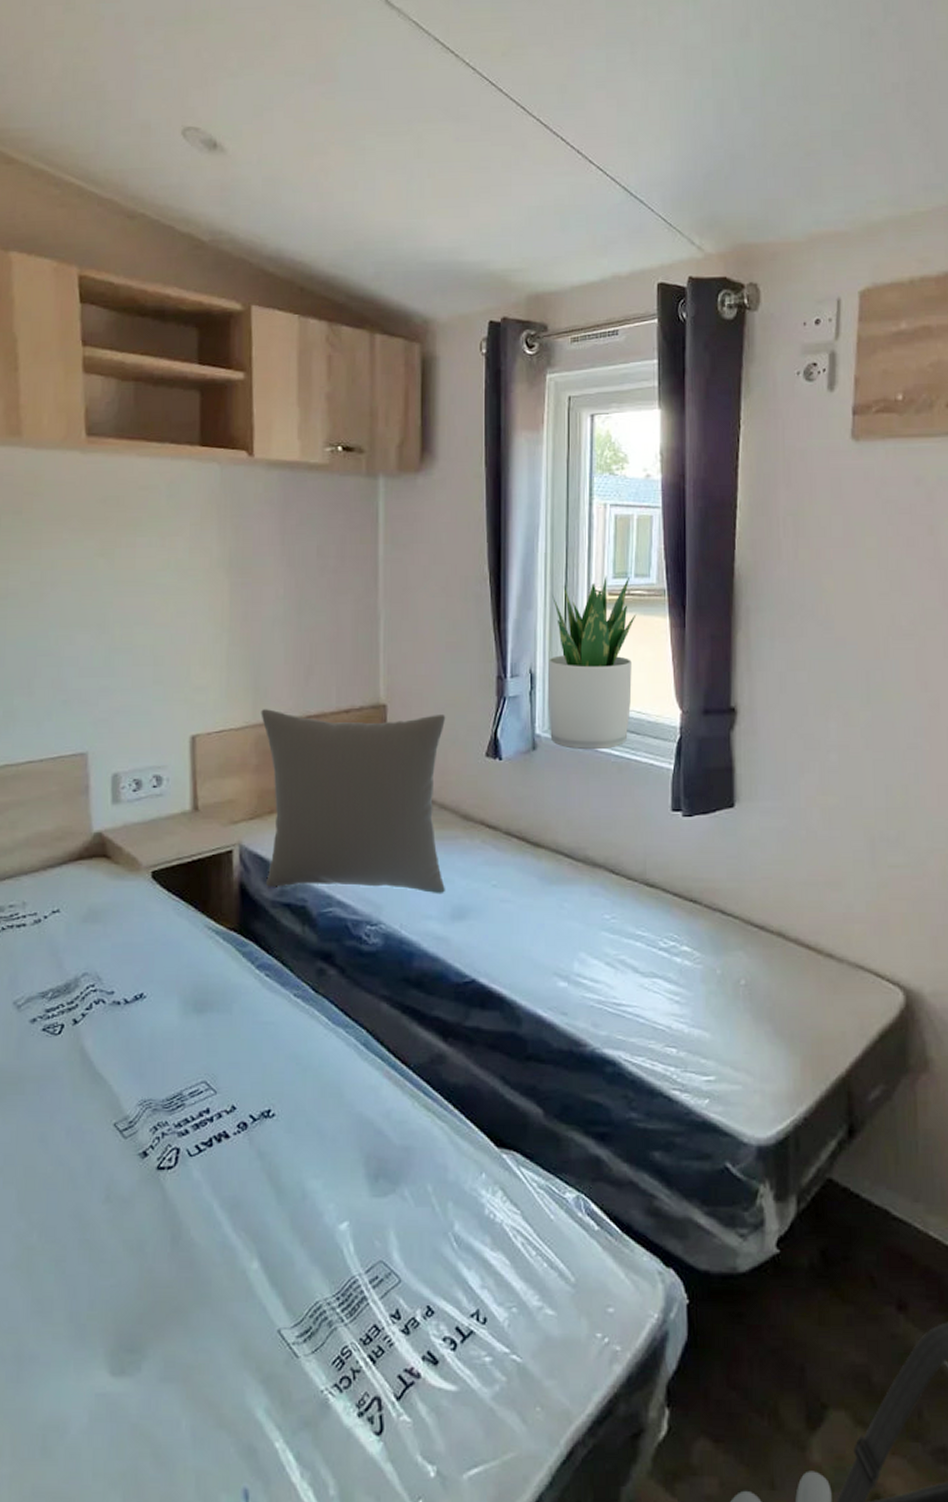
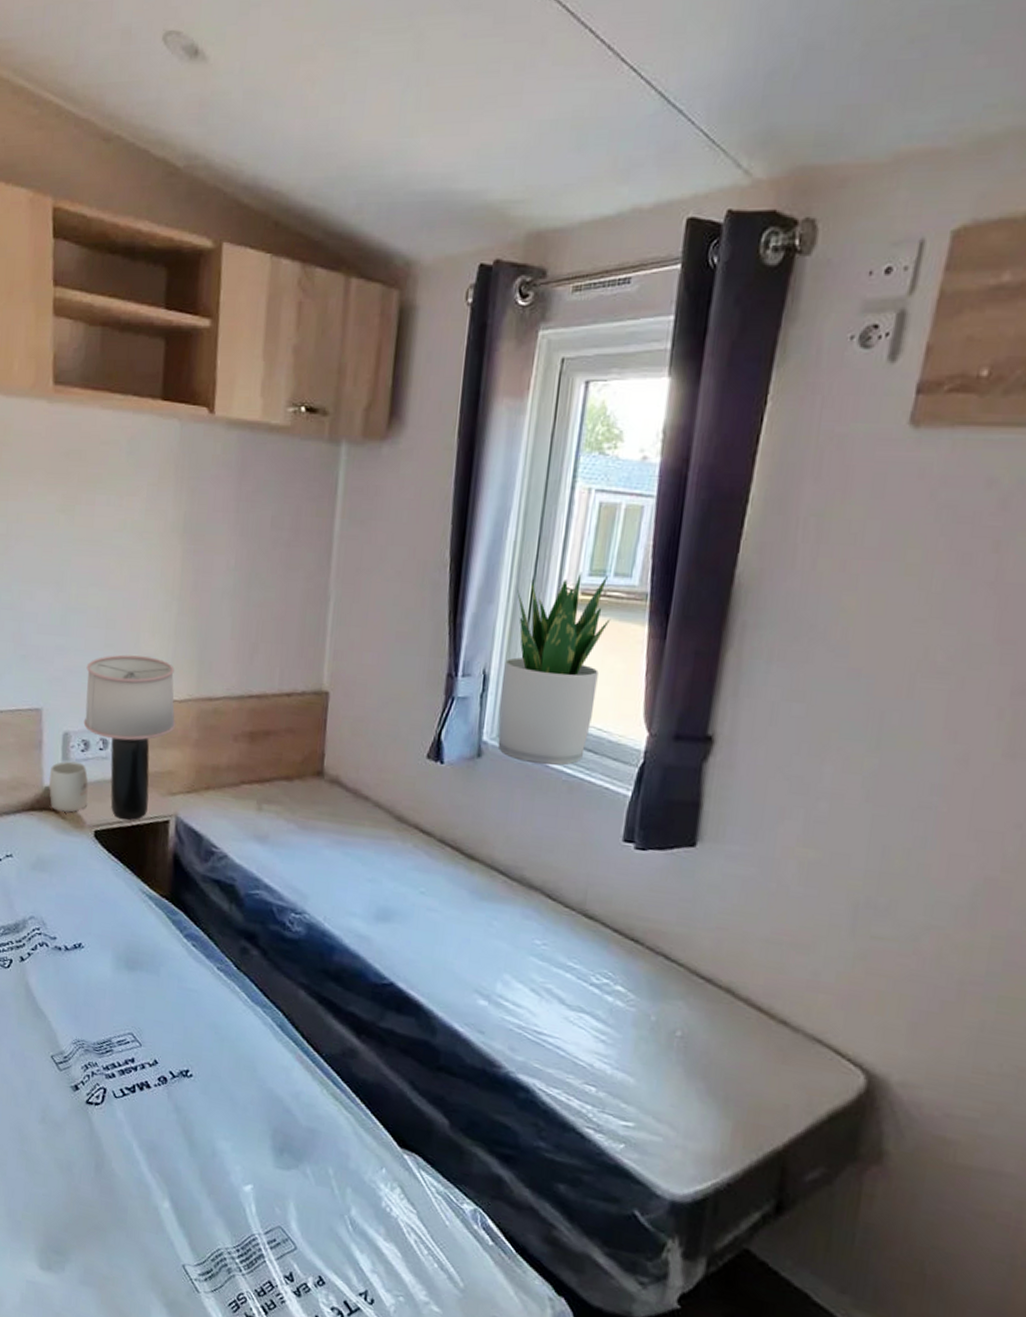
mug: none [98,803,143,856] -> present [48,761,89,813]
table lamp: none [134,689,234,855] -> present [83,654,176,820]
pillow: present [261,709,446,894] -> none [198,683,389,893]

